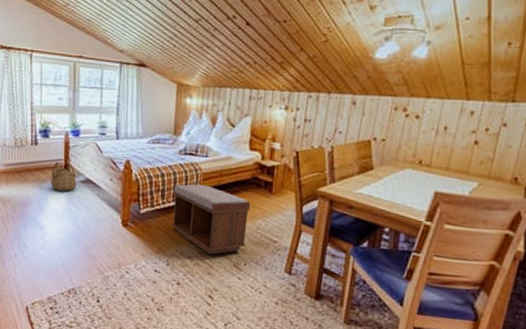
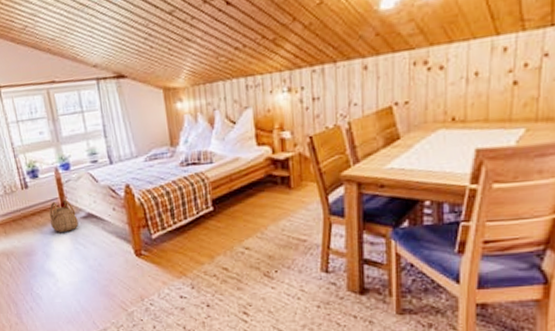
bench: present [171,184,251,255] -> none [182,194,273,269]

